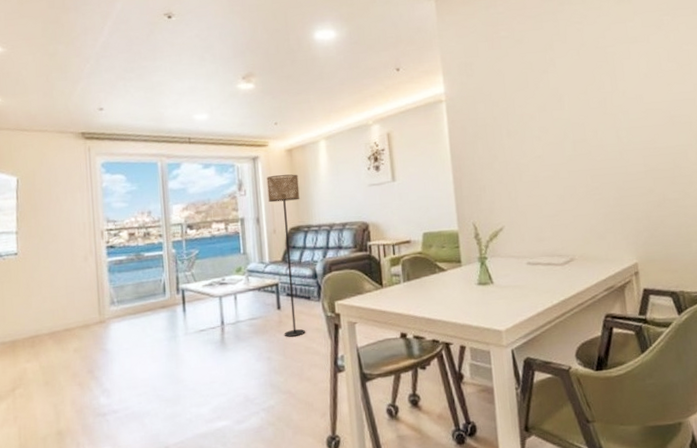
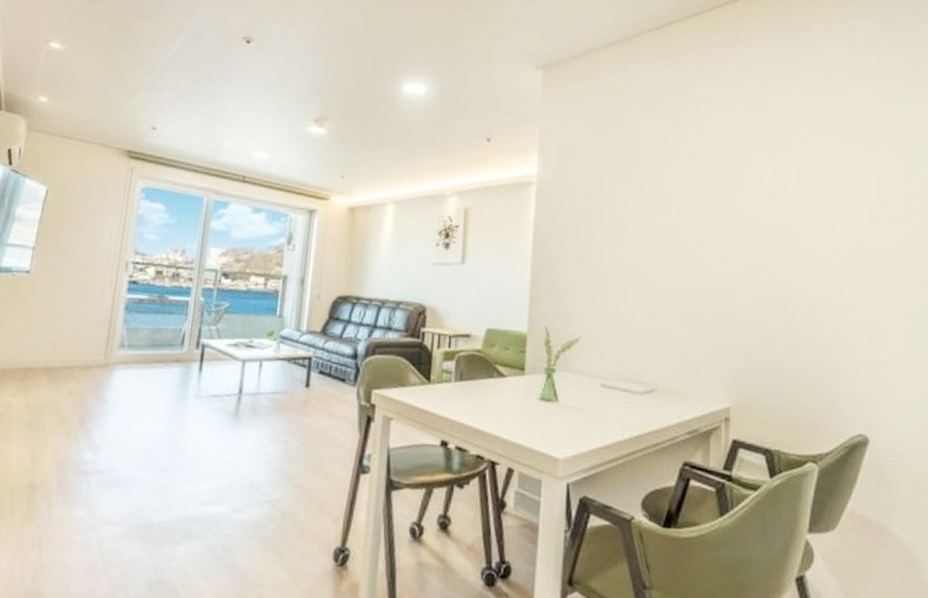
floor lamp: present [266,174,306,337] -> none [307,234,357,422]

